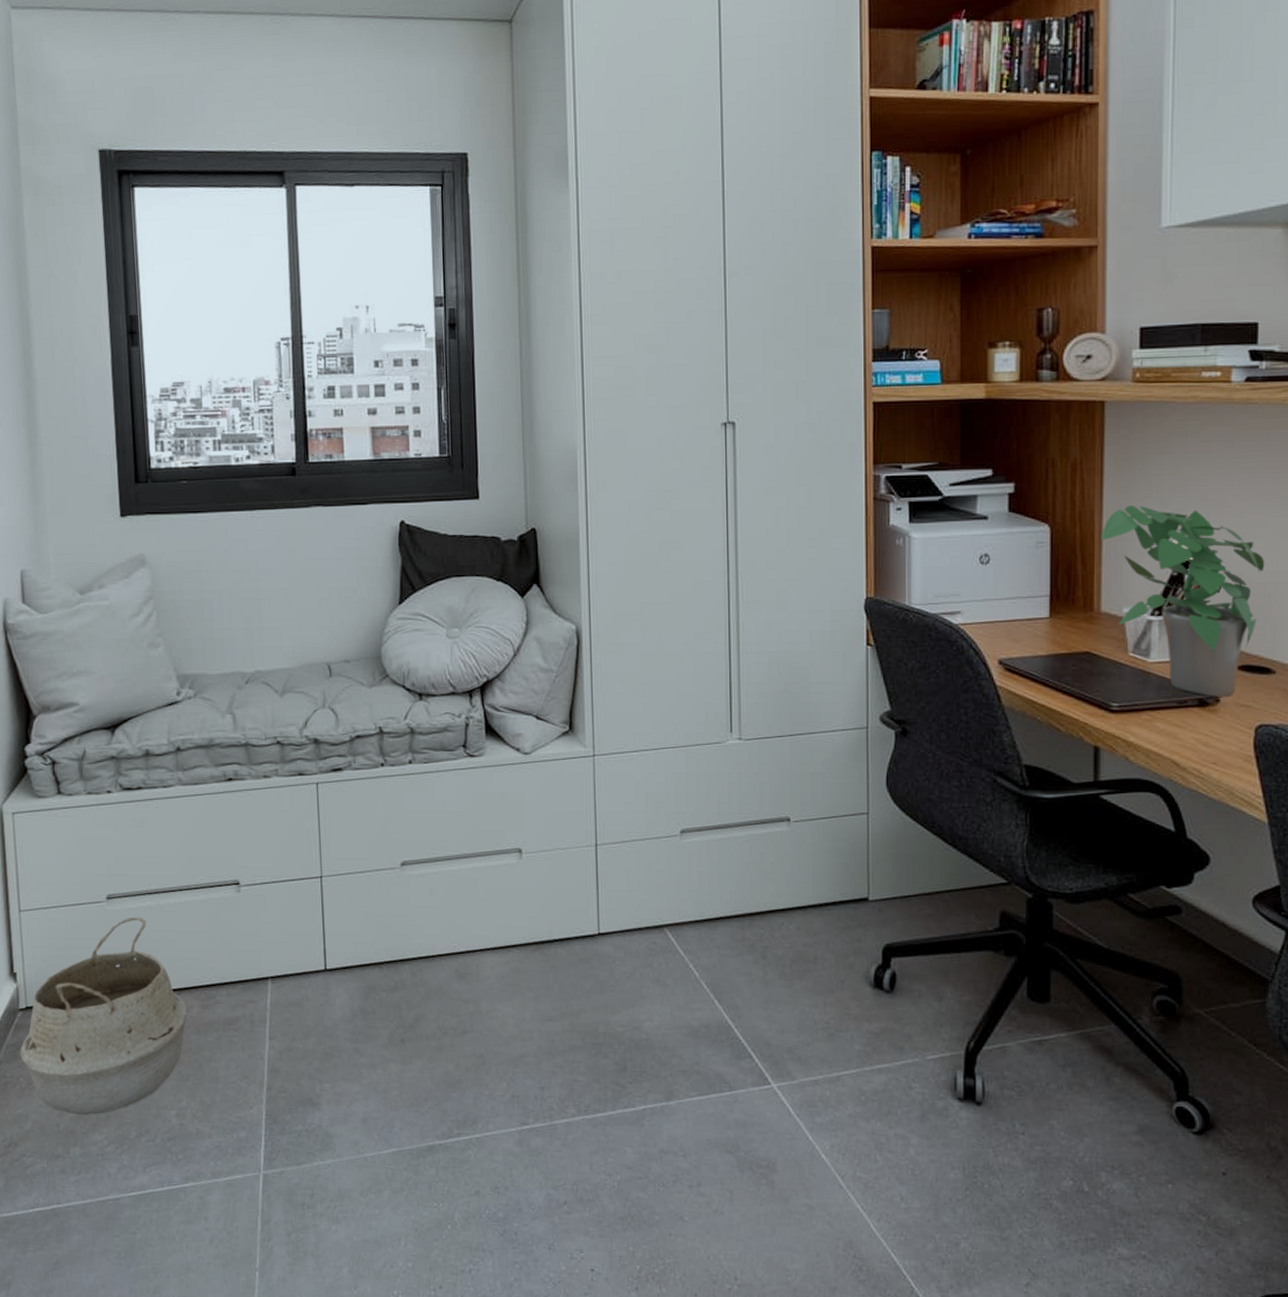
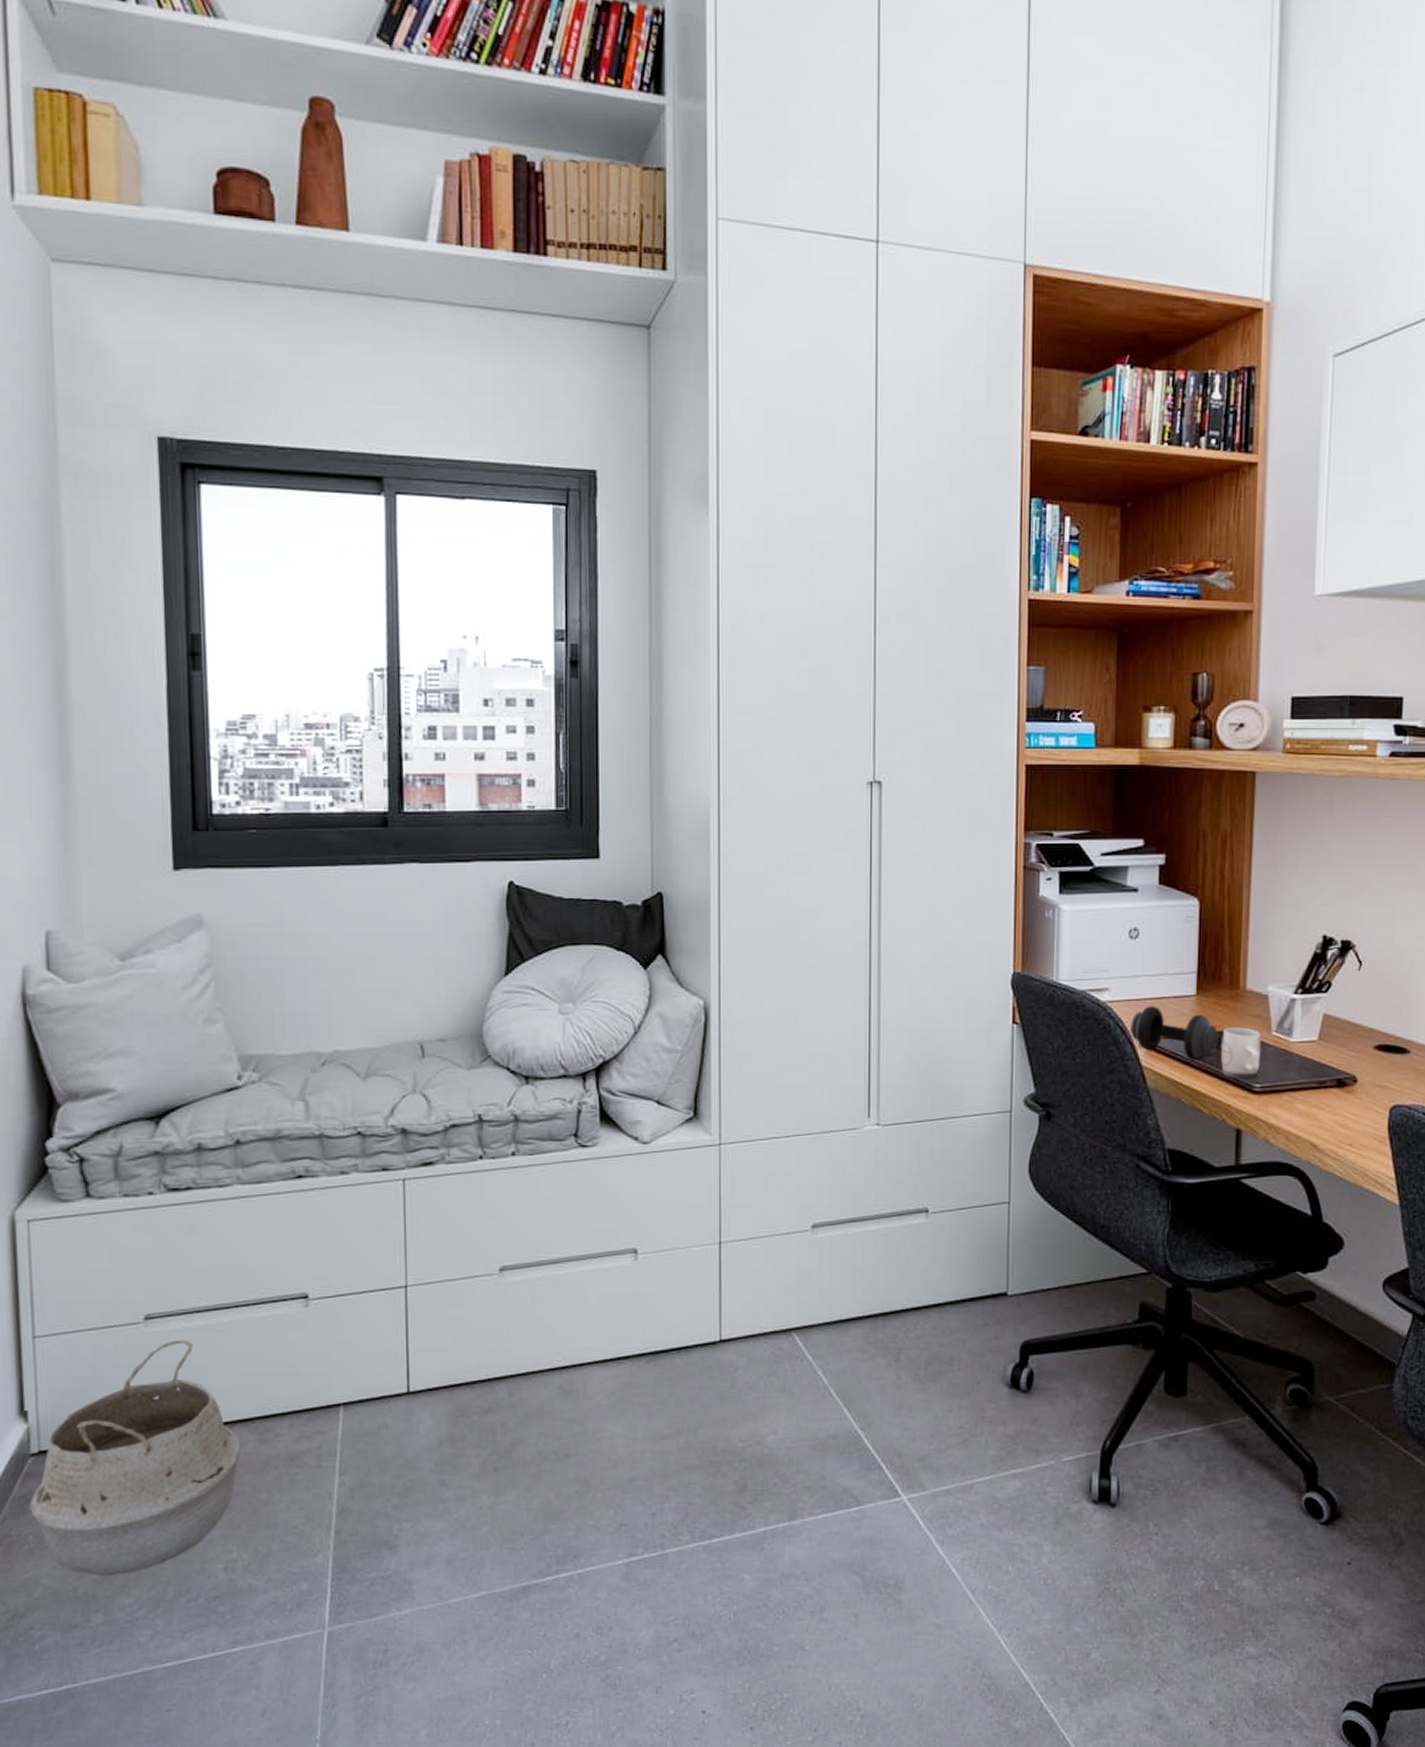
headphones: none [984,628,1078,680] -> present [1131,1006,1223,1060]
mug: none [1077,648,1118,699] -> present [1221,1027,1261,1080]
potted plant: present [1100,505,1265,697] -> none [1248,880,1403,1077]

